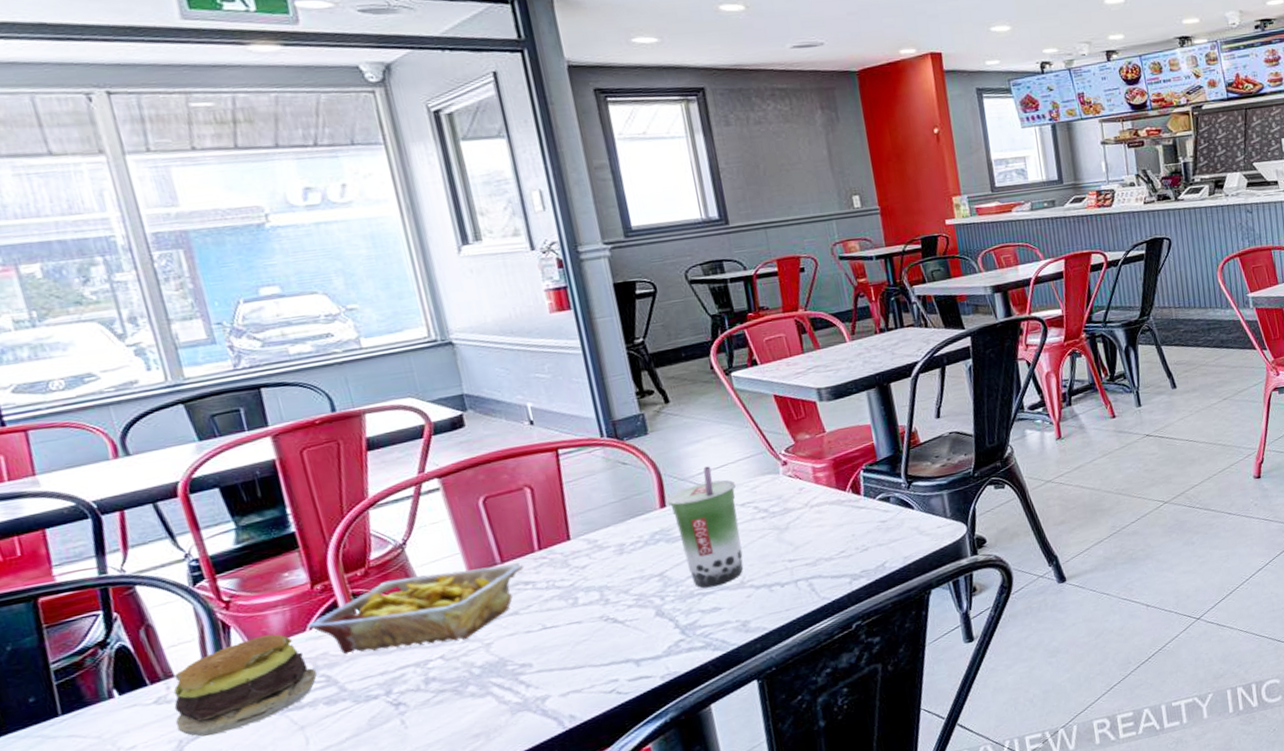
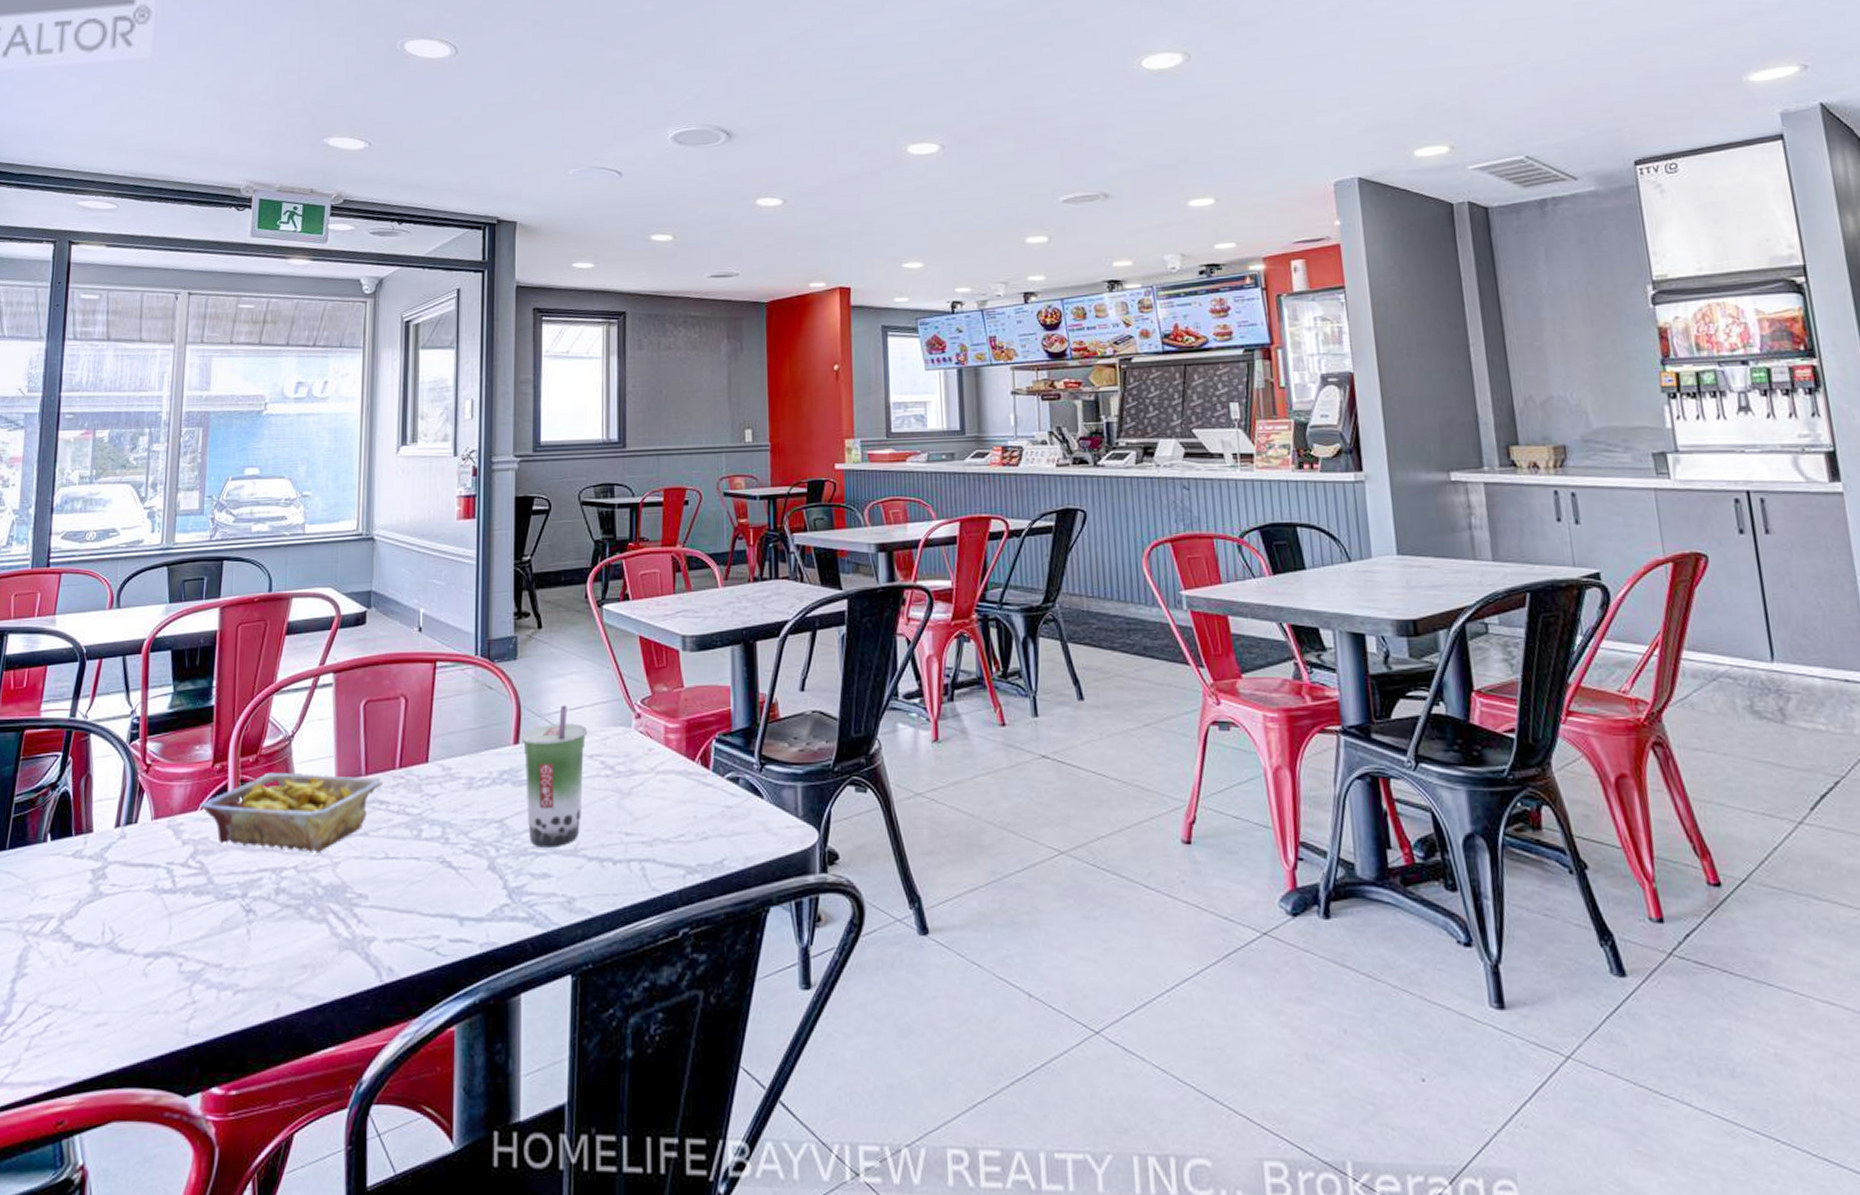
burger: present [173,634,317,737] -> none [80,806,195,903]

